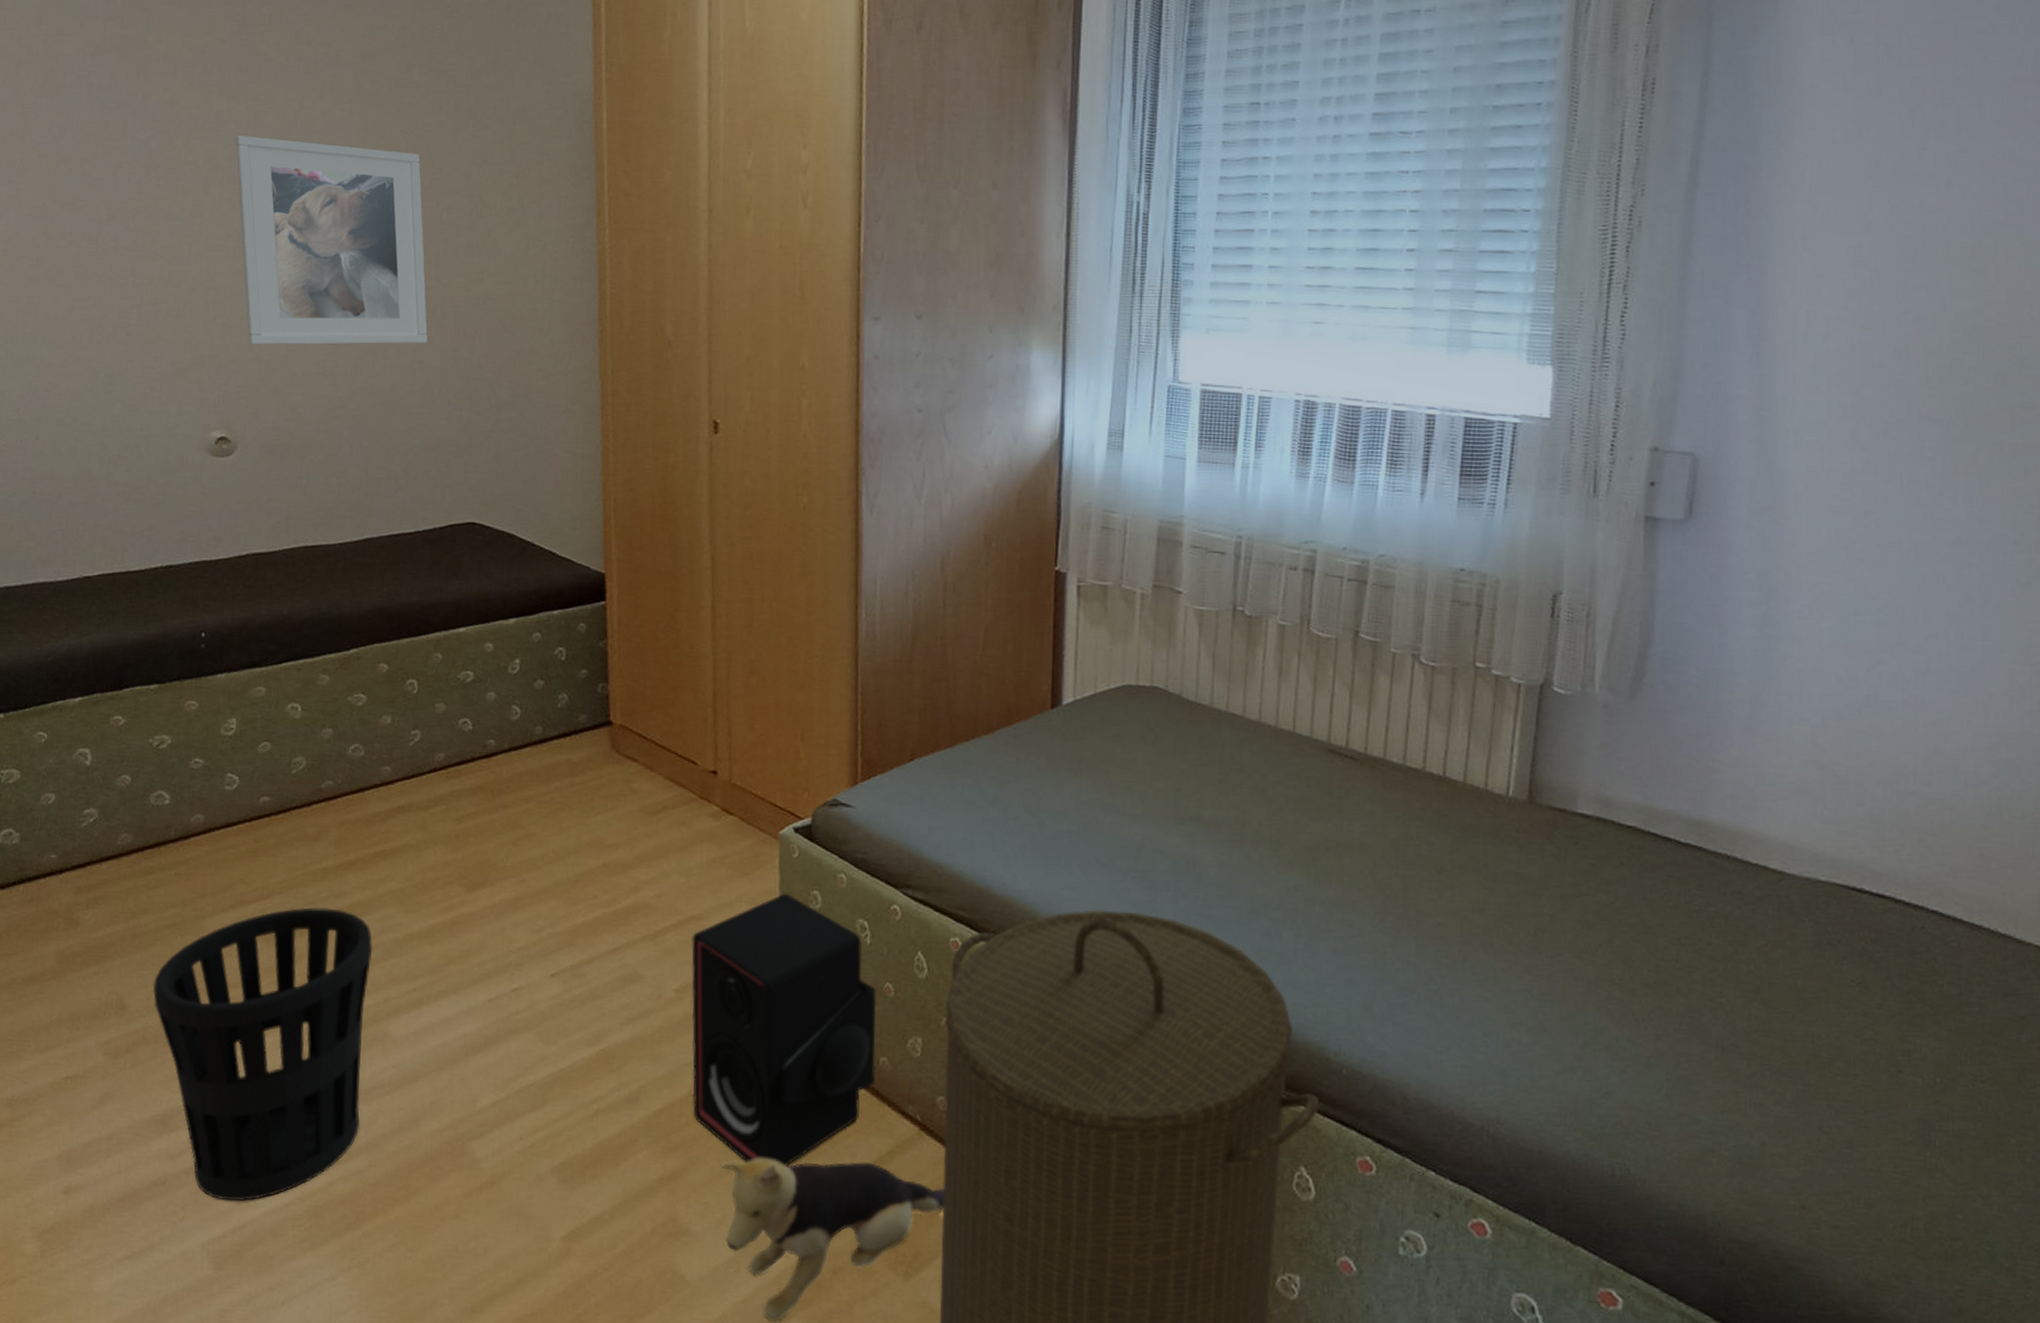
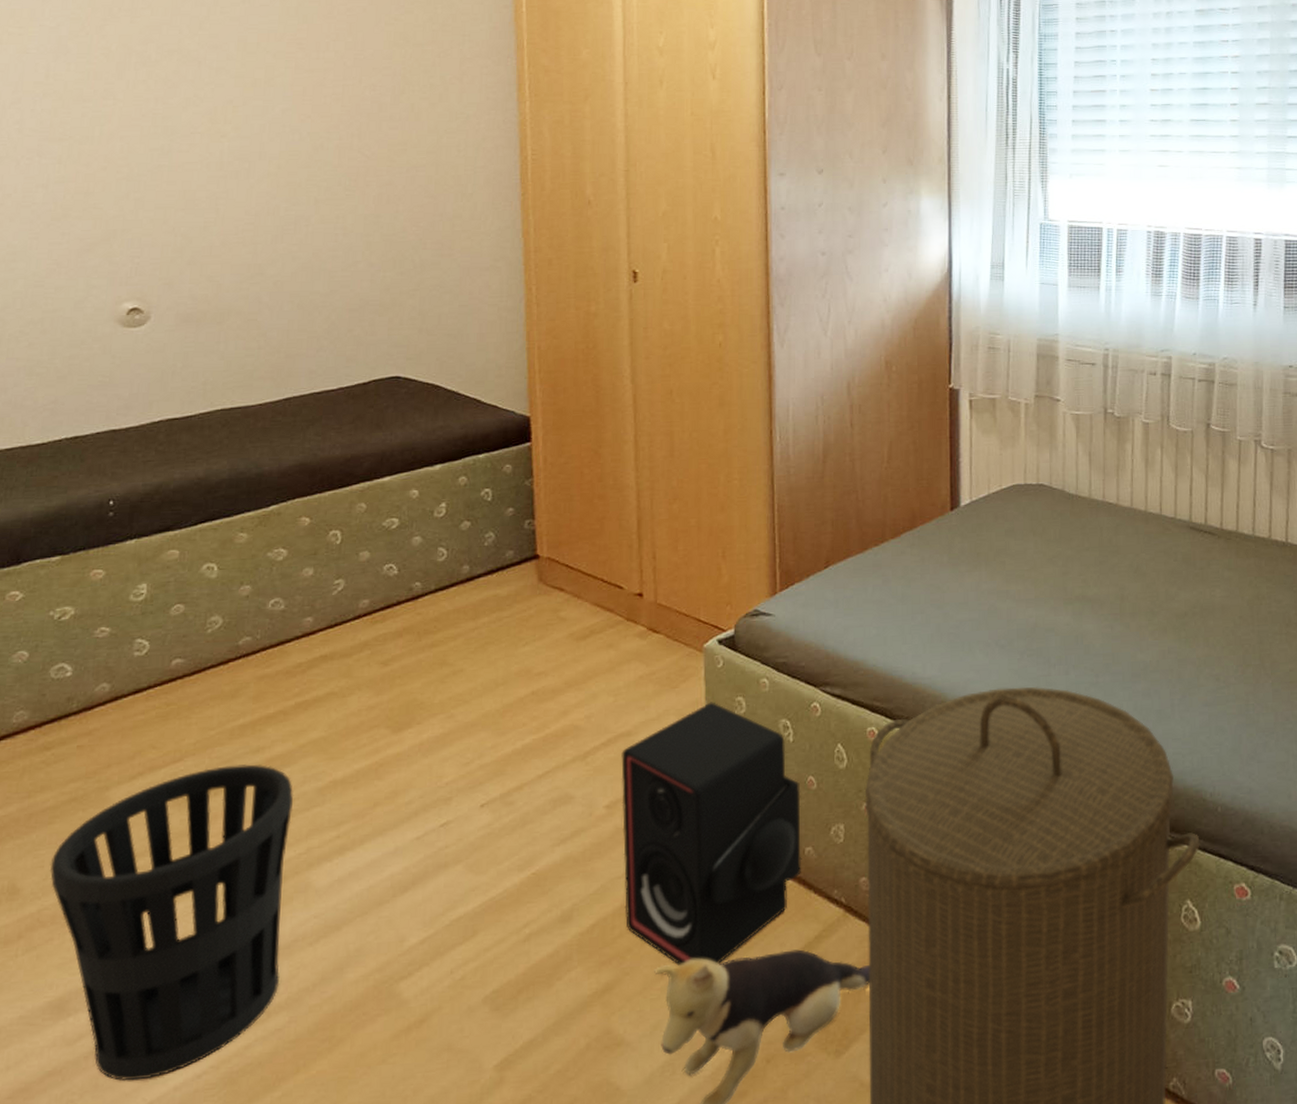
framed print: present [235,134,428,345] -> none [151,21,351,218]

